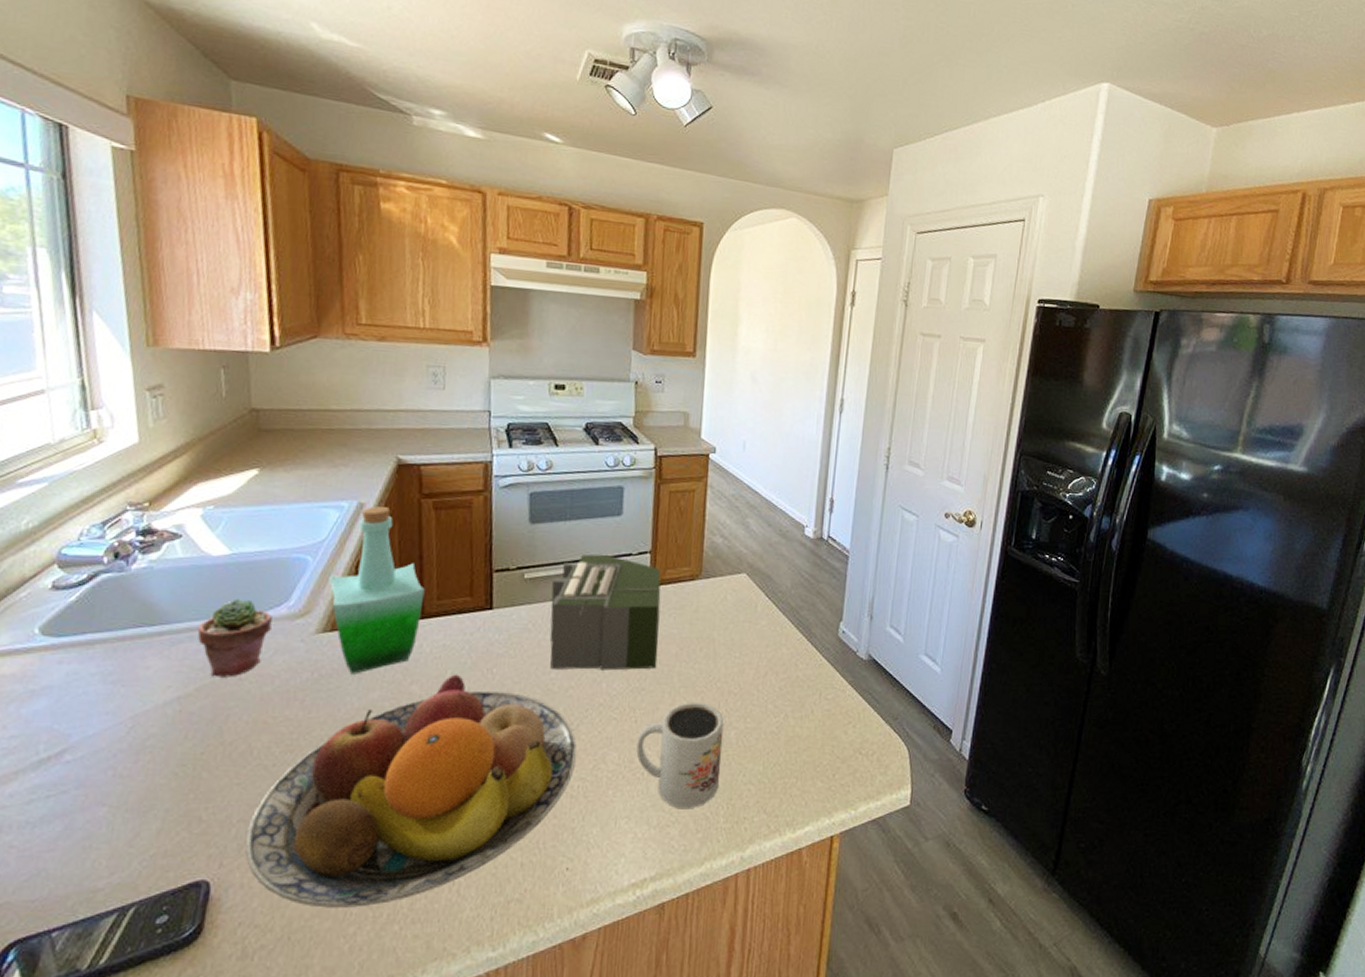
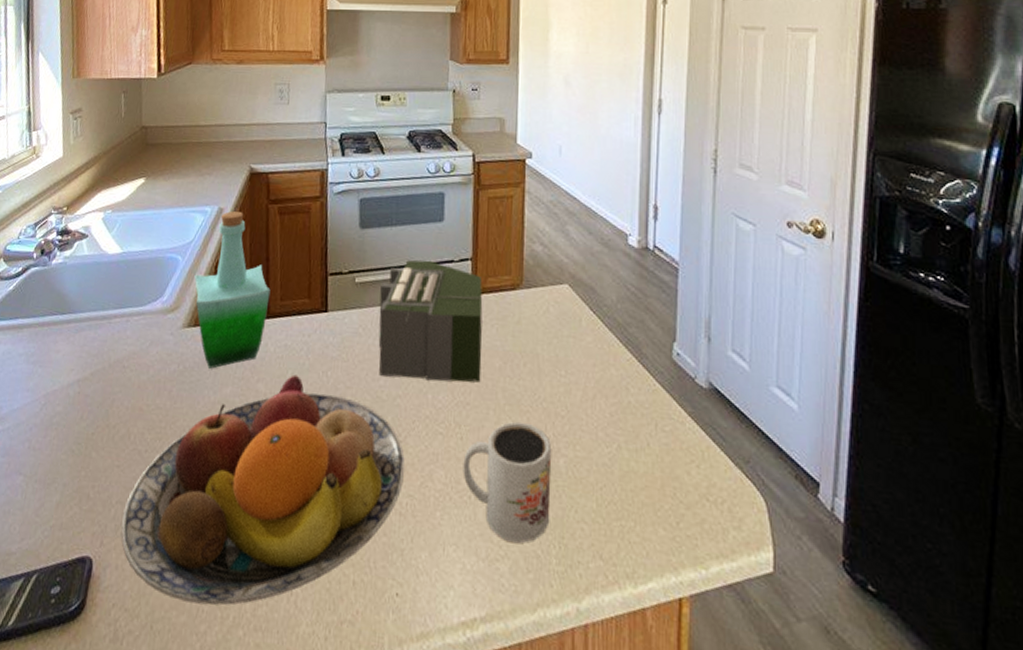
potted succulent: present [197,598,272,677] -> none [94,293,150,365]

